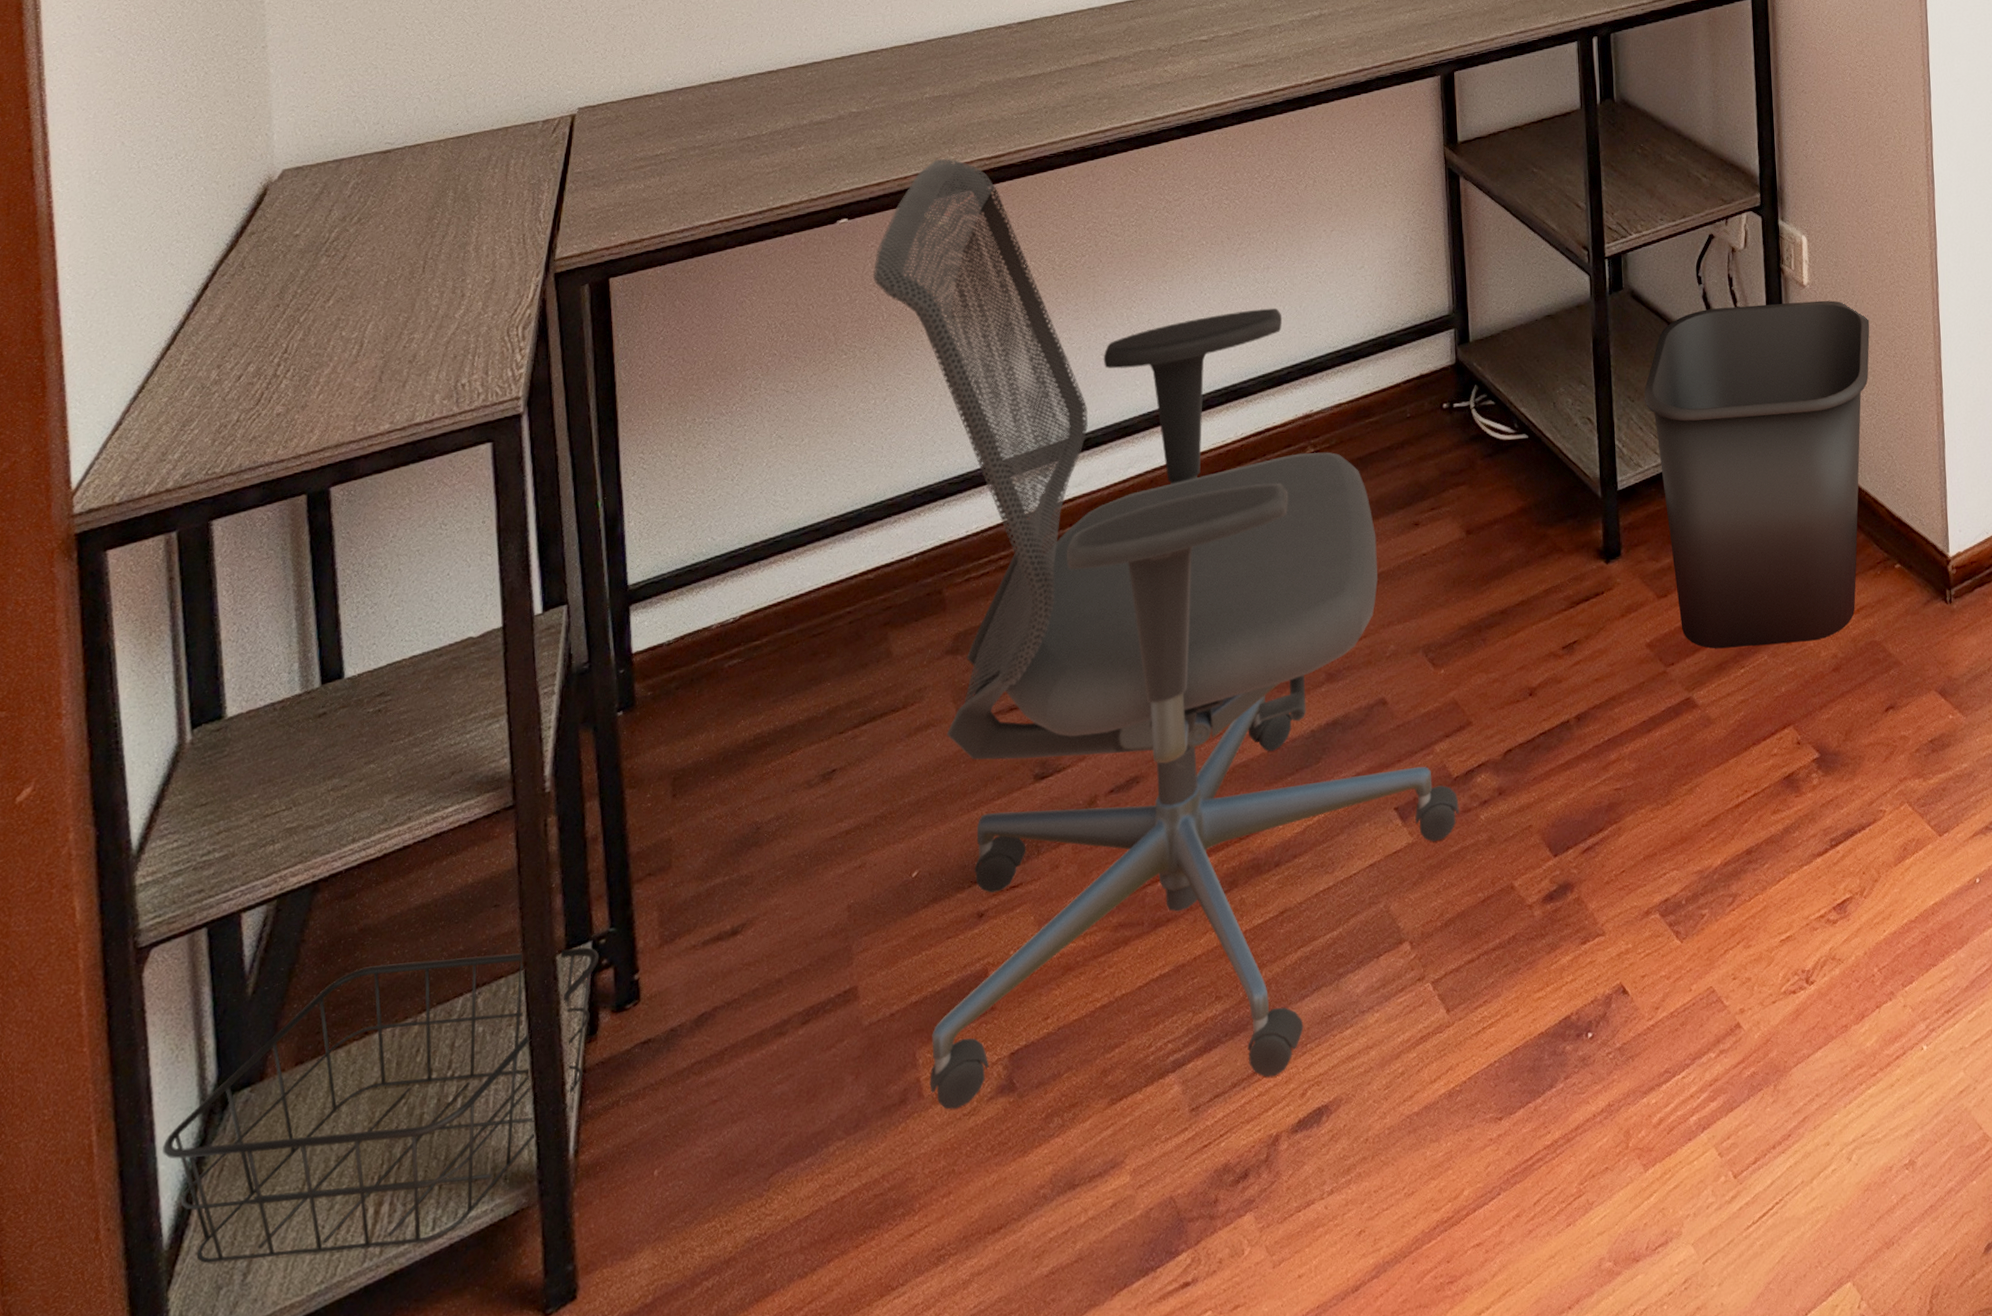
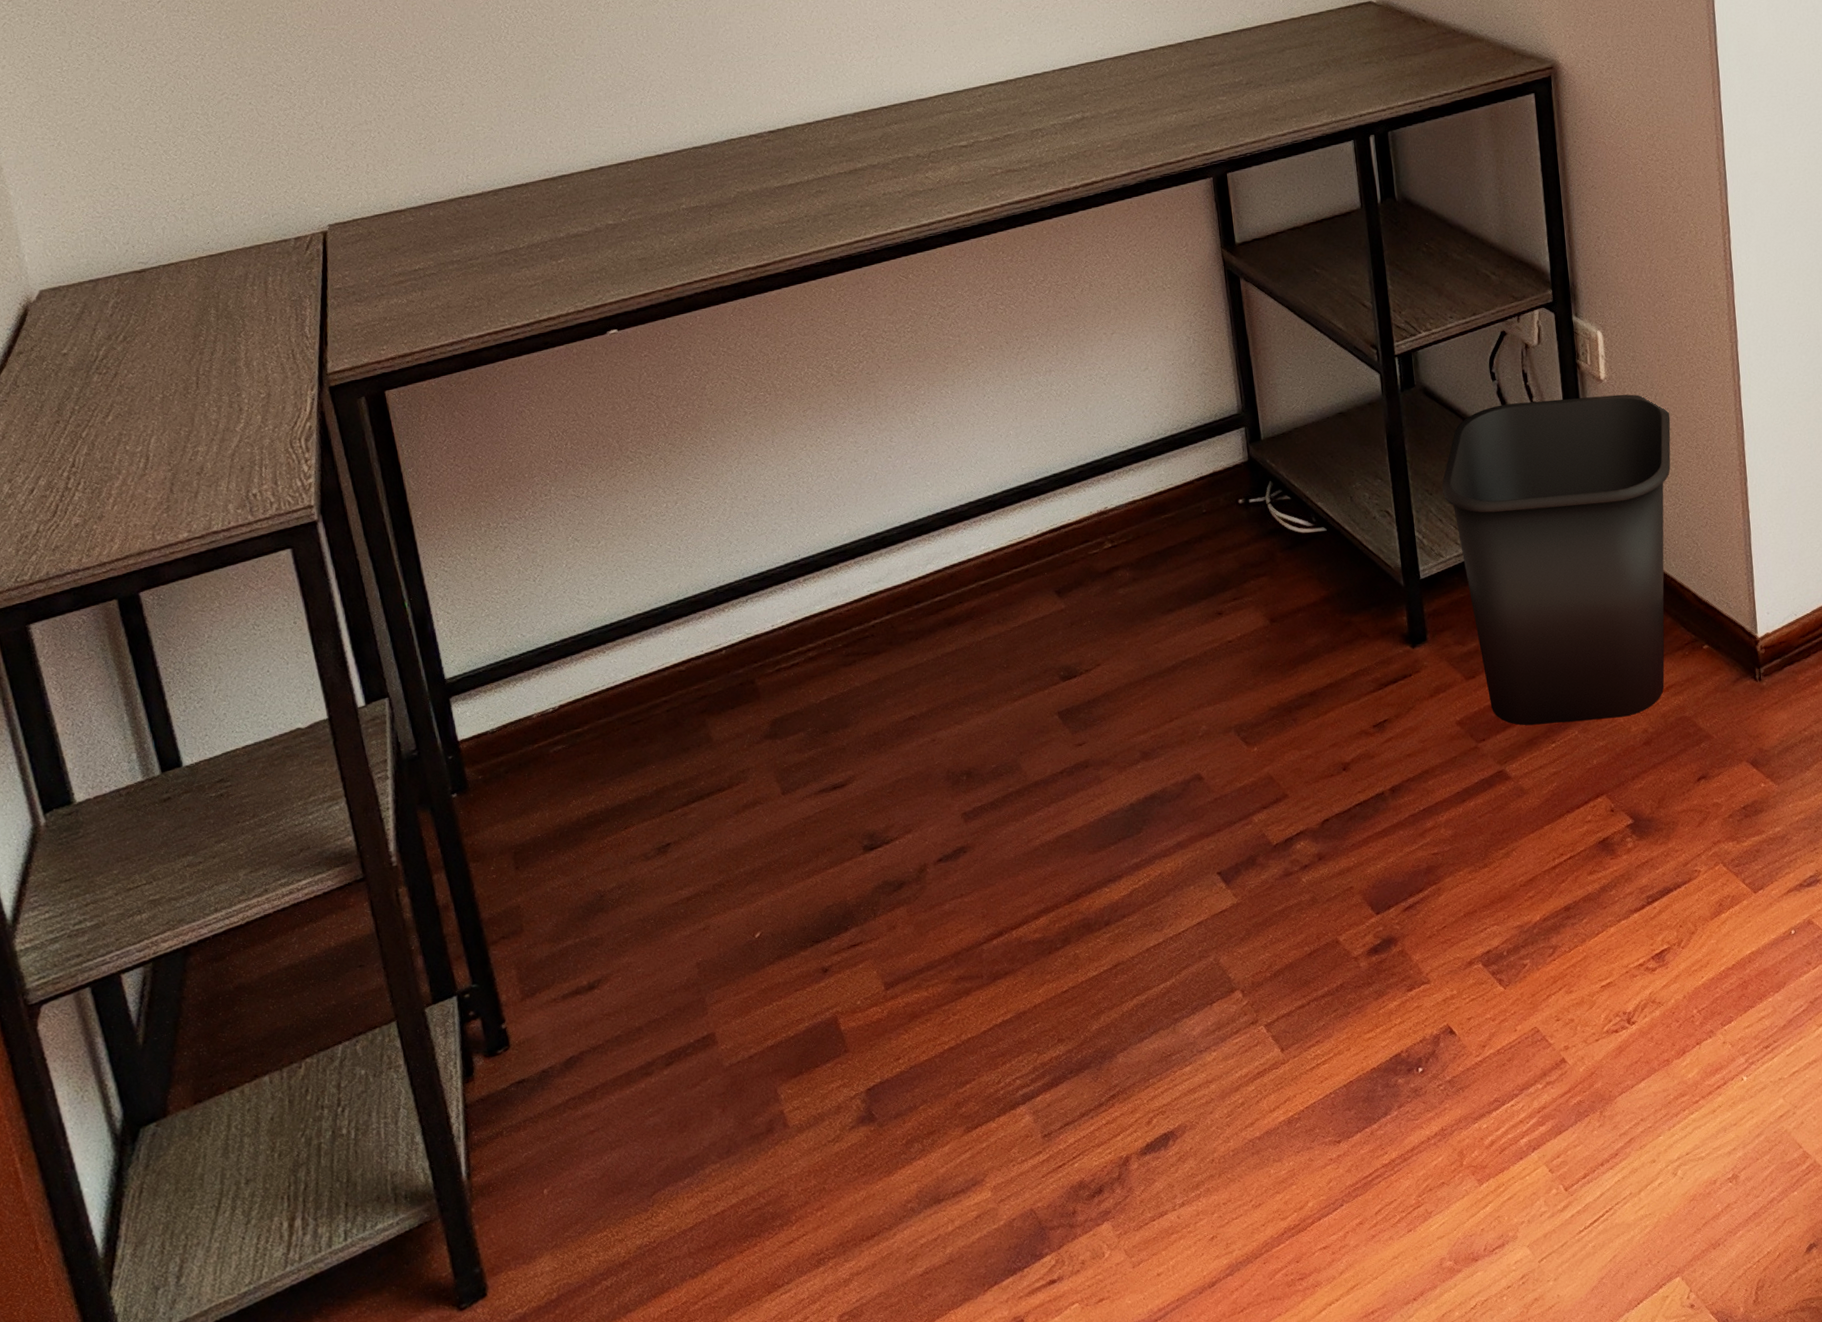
basket: present [162,947,600,1264] -> none [82,1001,466,1269]
office chair: present [872,158,1459,1110] -> none [649,268,1281,1137]

